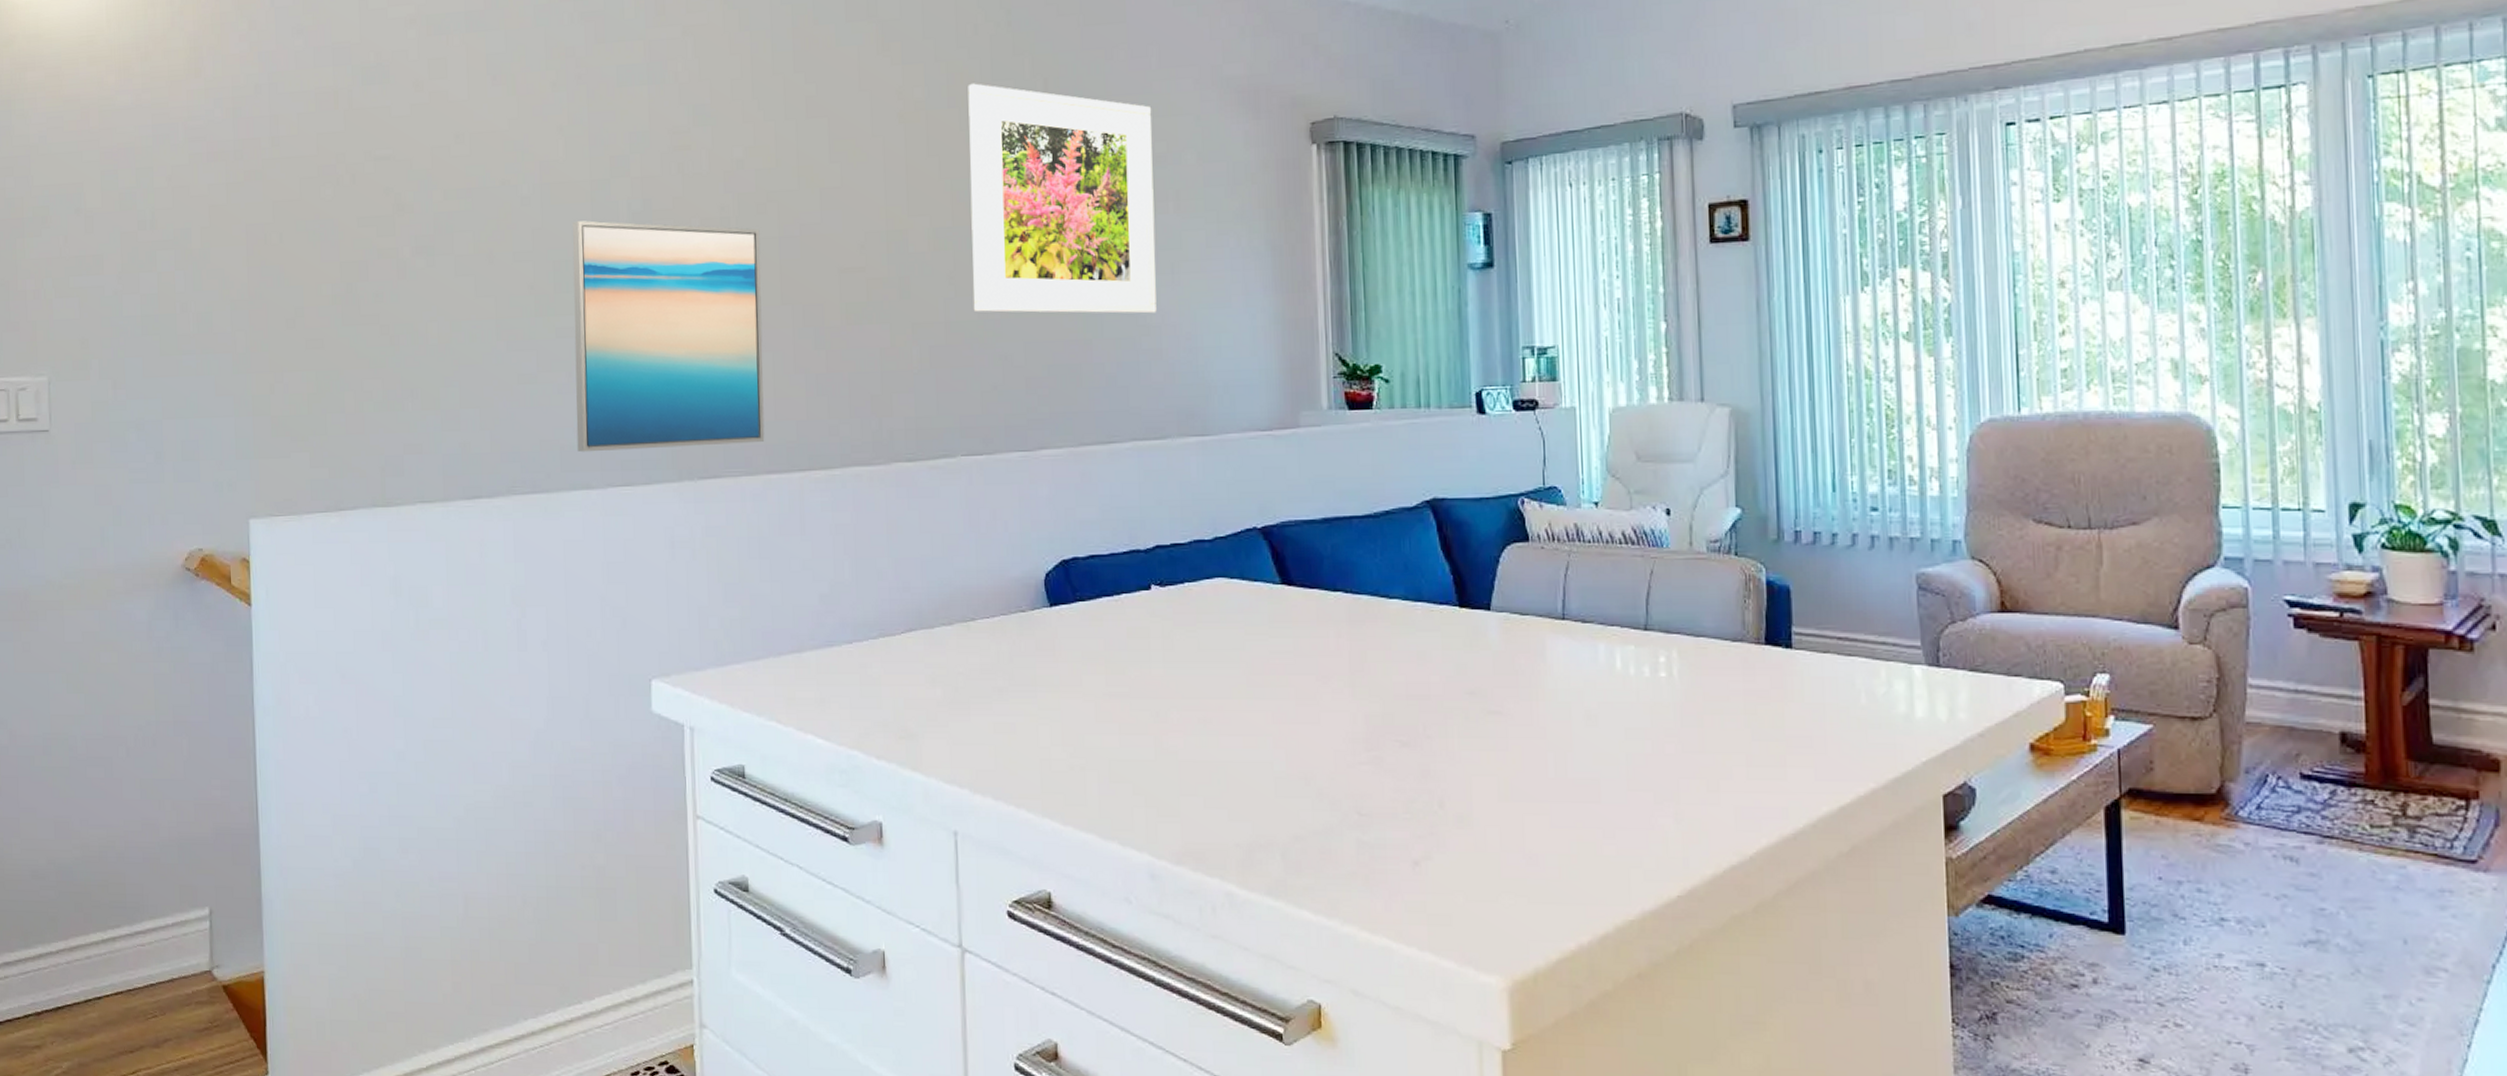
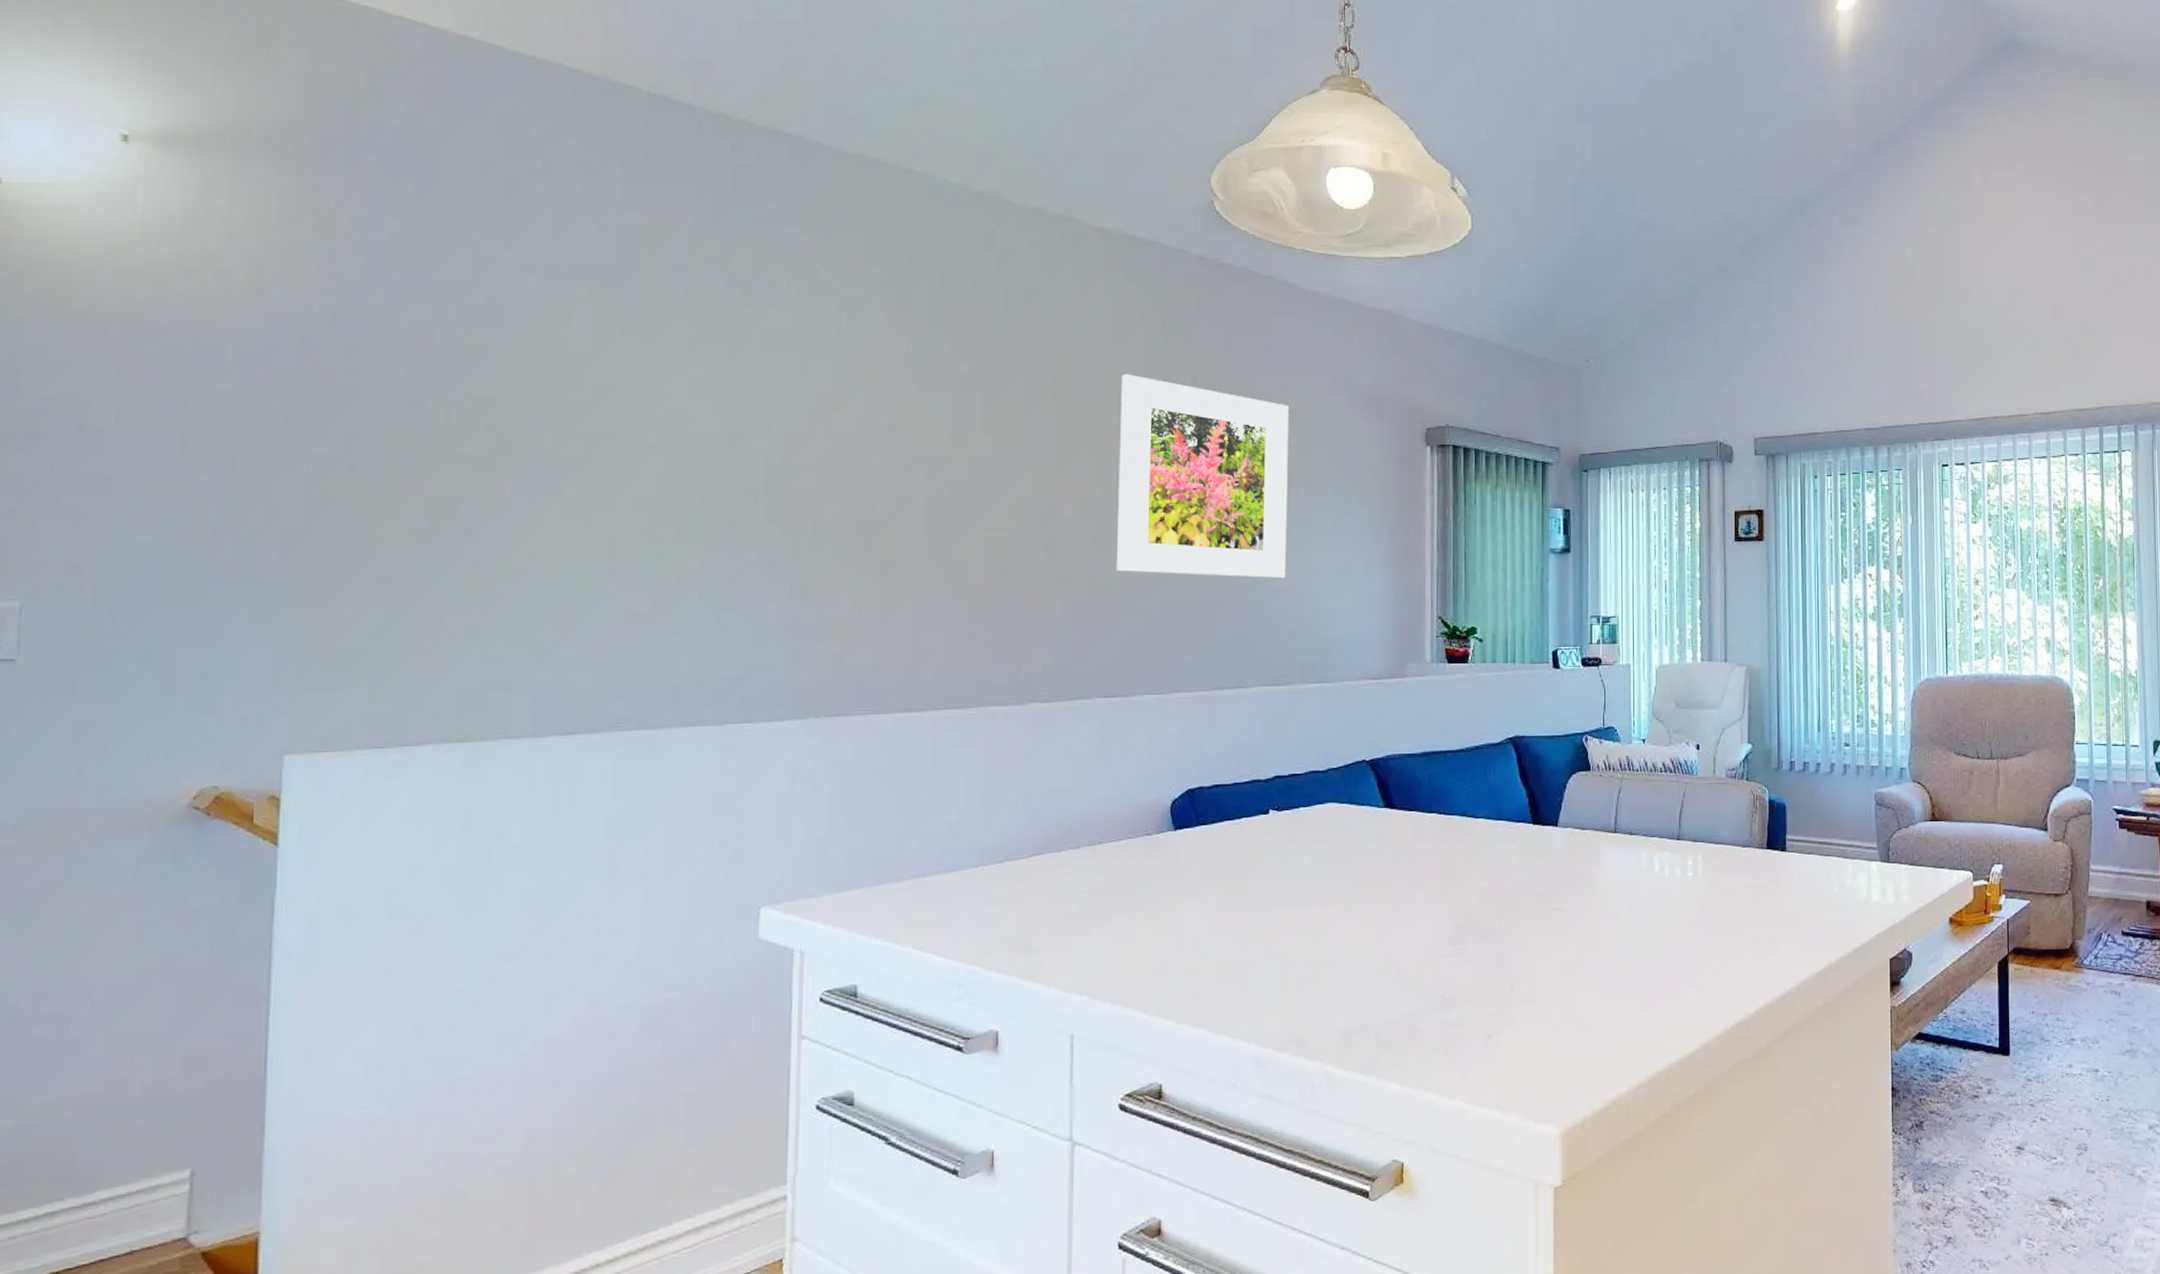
wall art: present [572,220,765,453] -> none [693,471,906,691]

